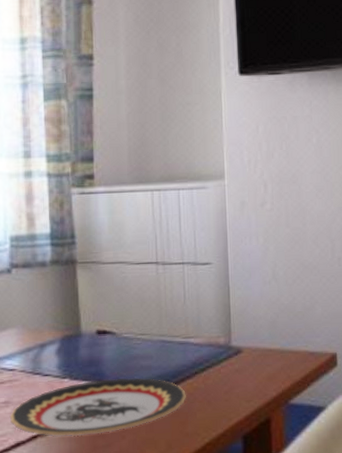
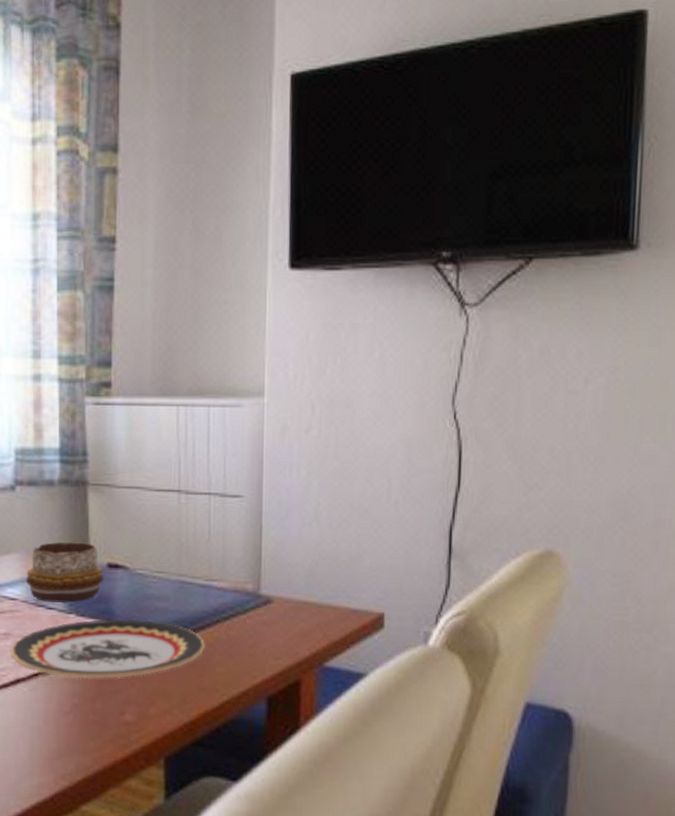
decorative bowl: none [23,314,93,370] -> present [25,542,103,604]

